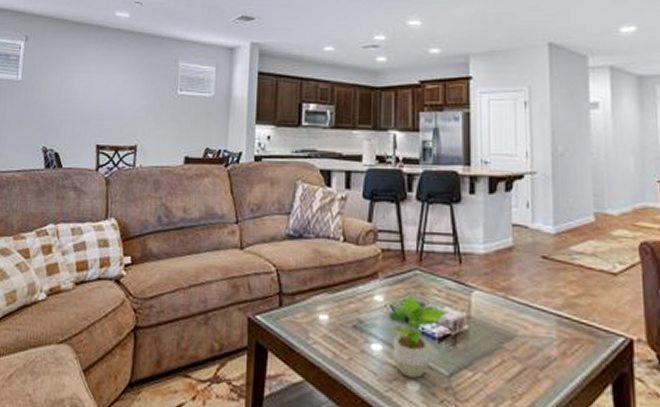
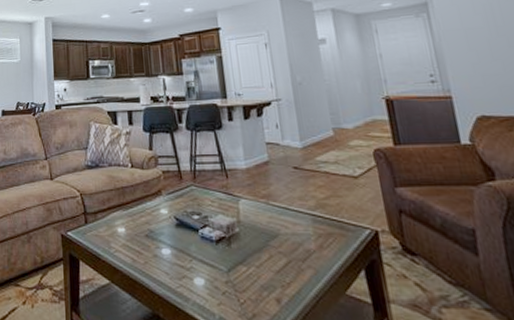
potted plant: present [388,293,448,378] -> none [172,206,221,275]

